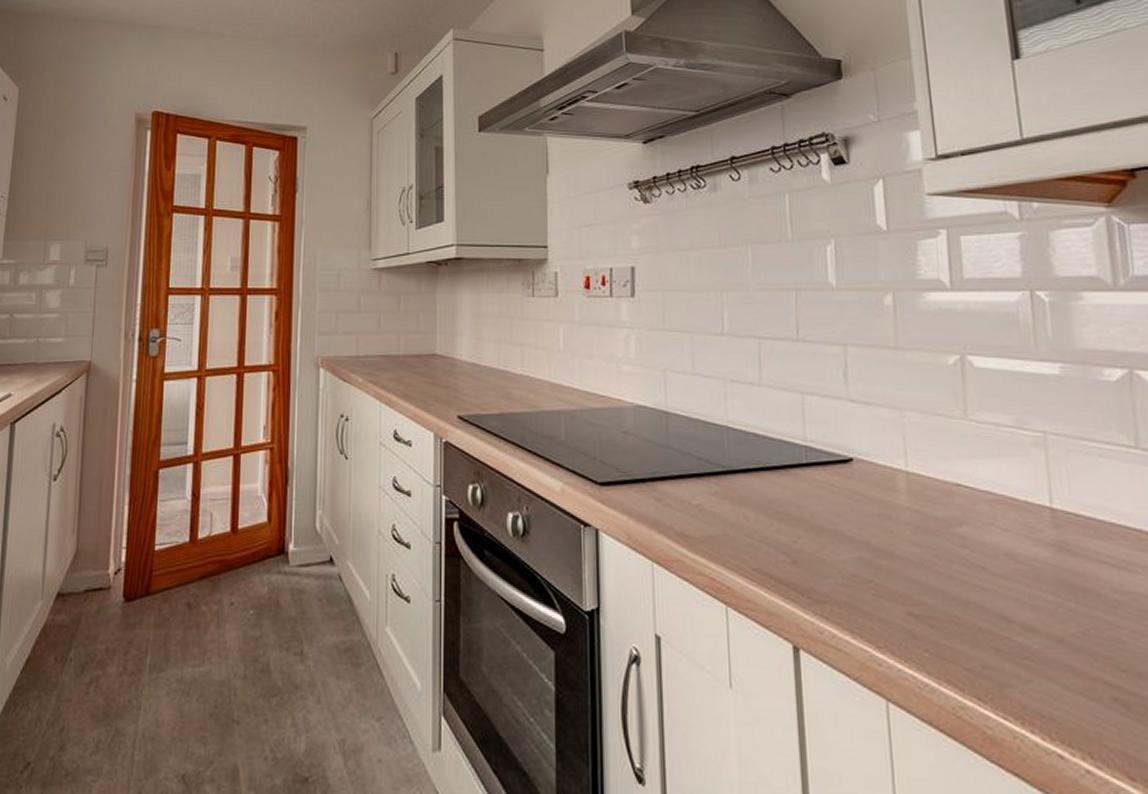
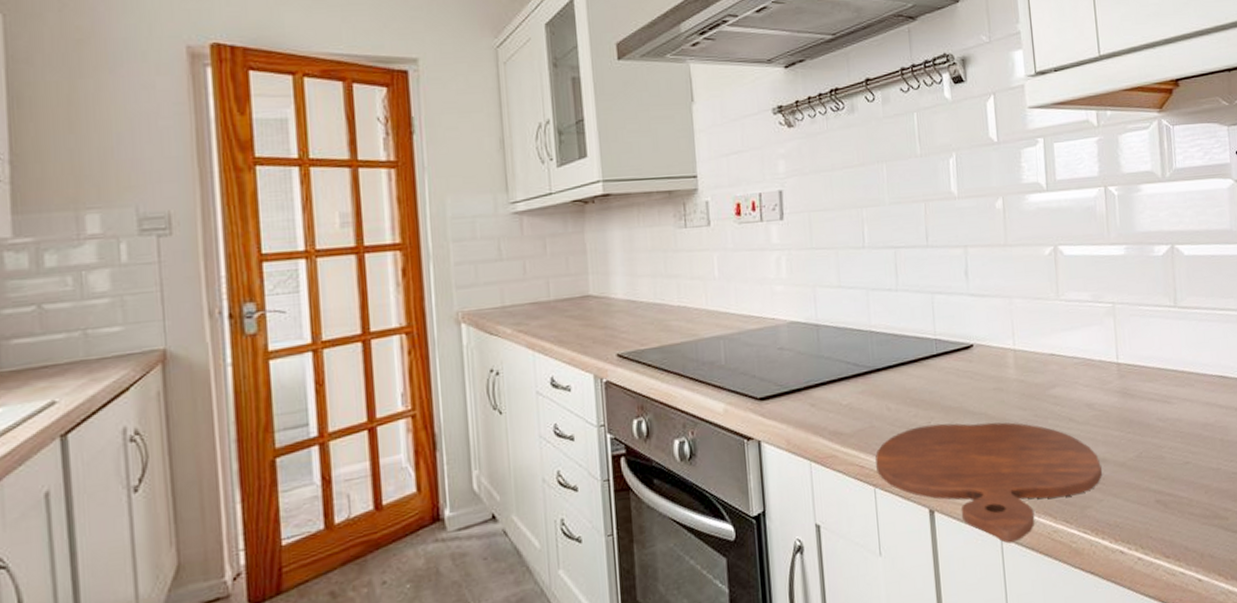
cutting board: none [727,544,1030,710] -> present [874,422,1102,544]

